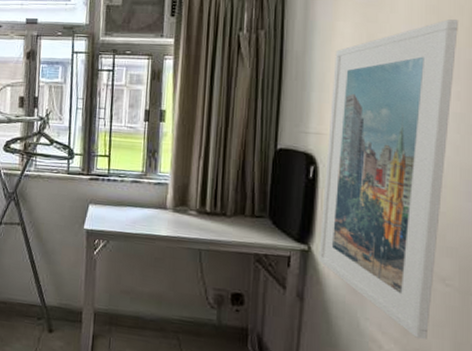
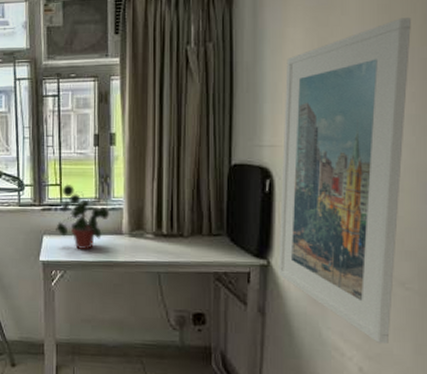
potted plant: none [102,155,156,223] -> present [56,183,110,251]

